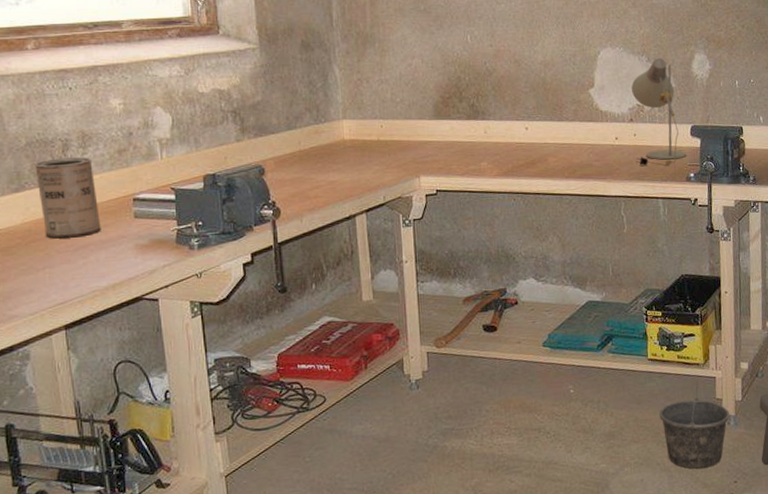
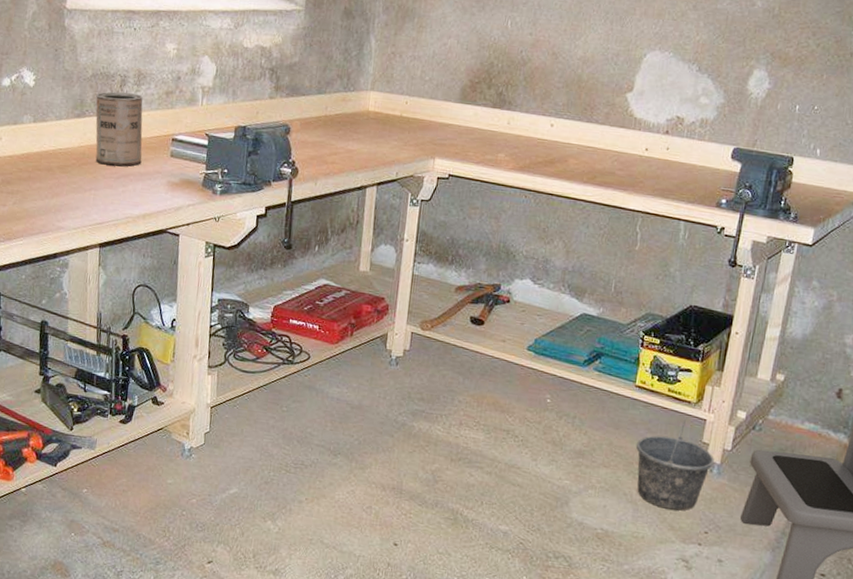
desk lamp: present [631,58,686,166] -> none [663,69,724,187]

